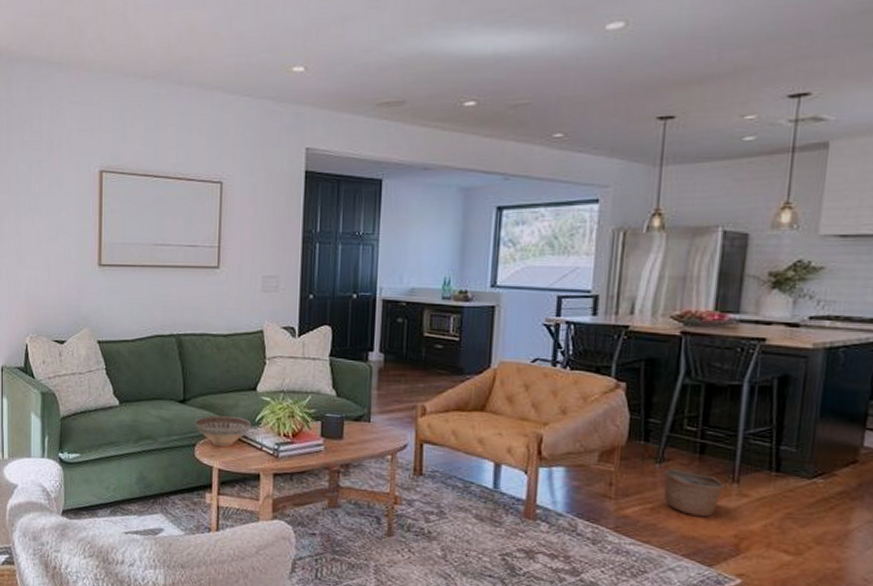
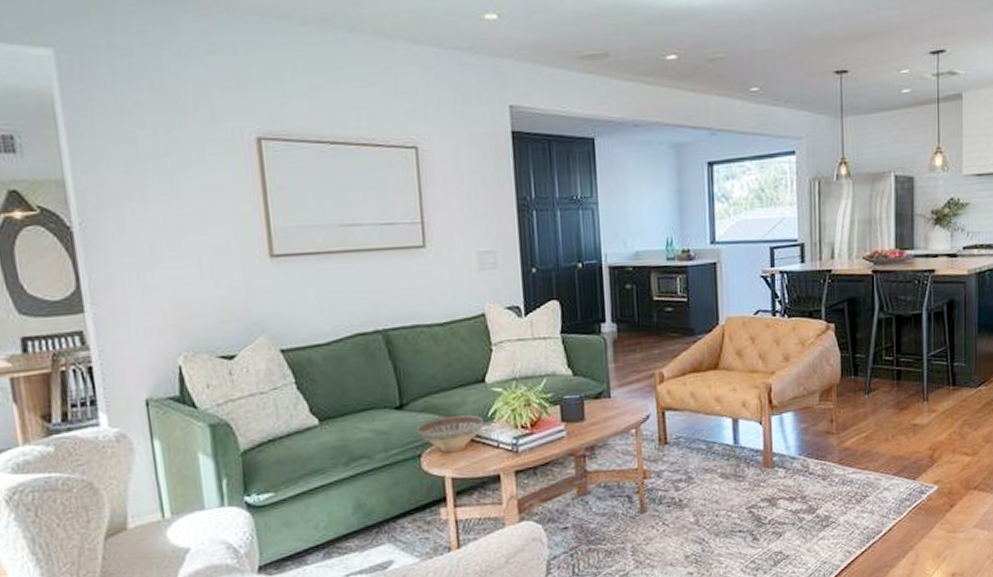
basket: present [663,469,723,517] -> none [872,397,917,437]

